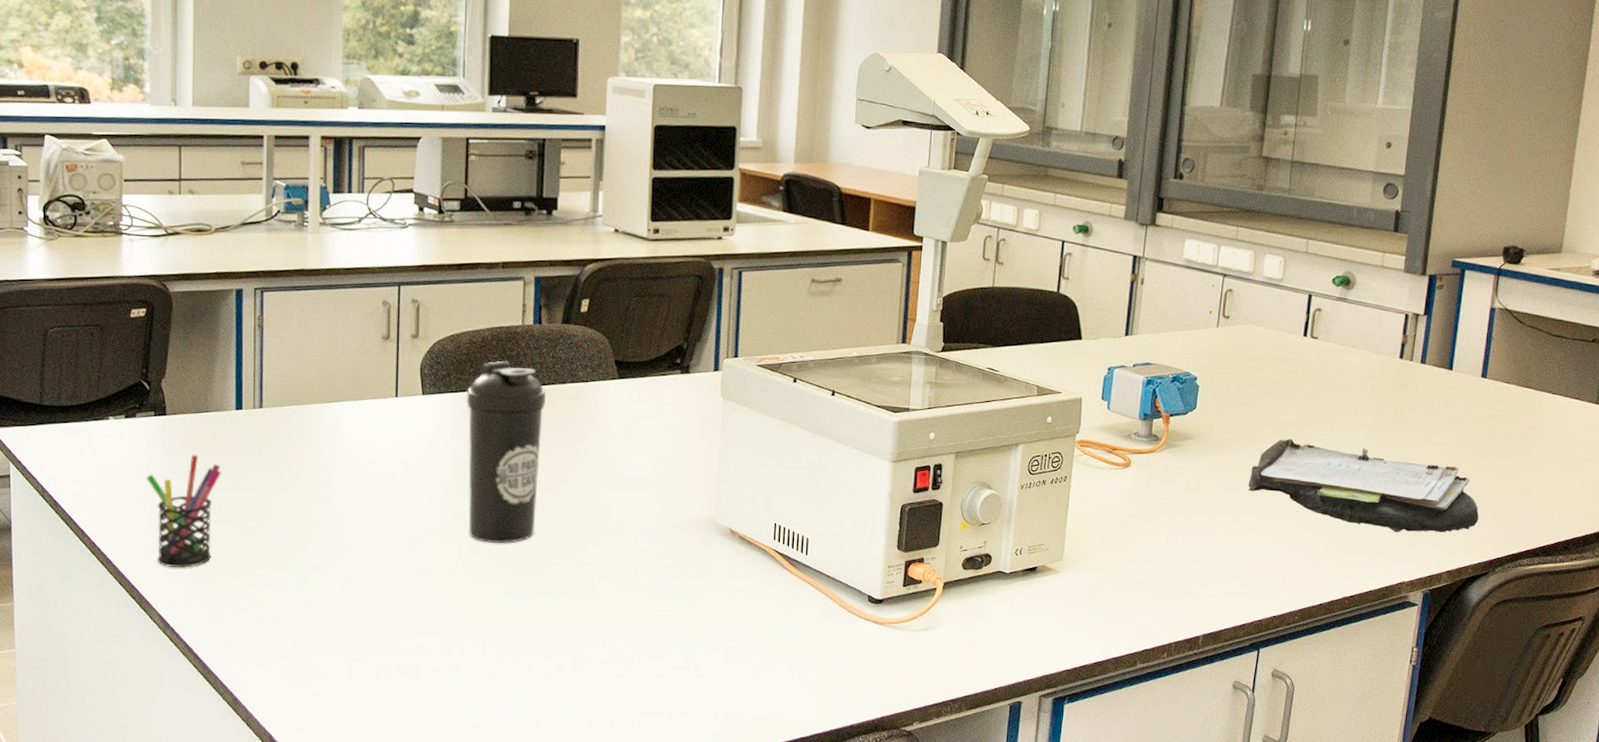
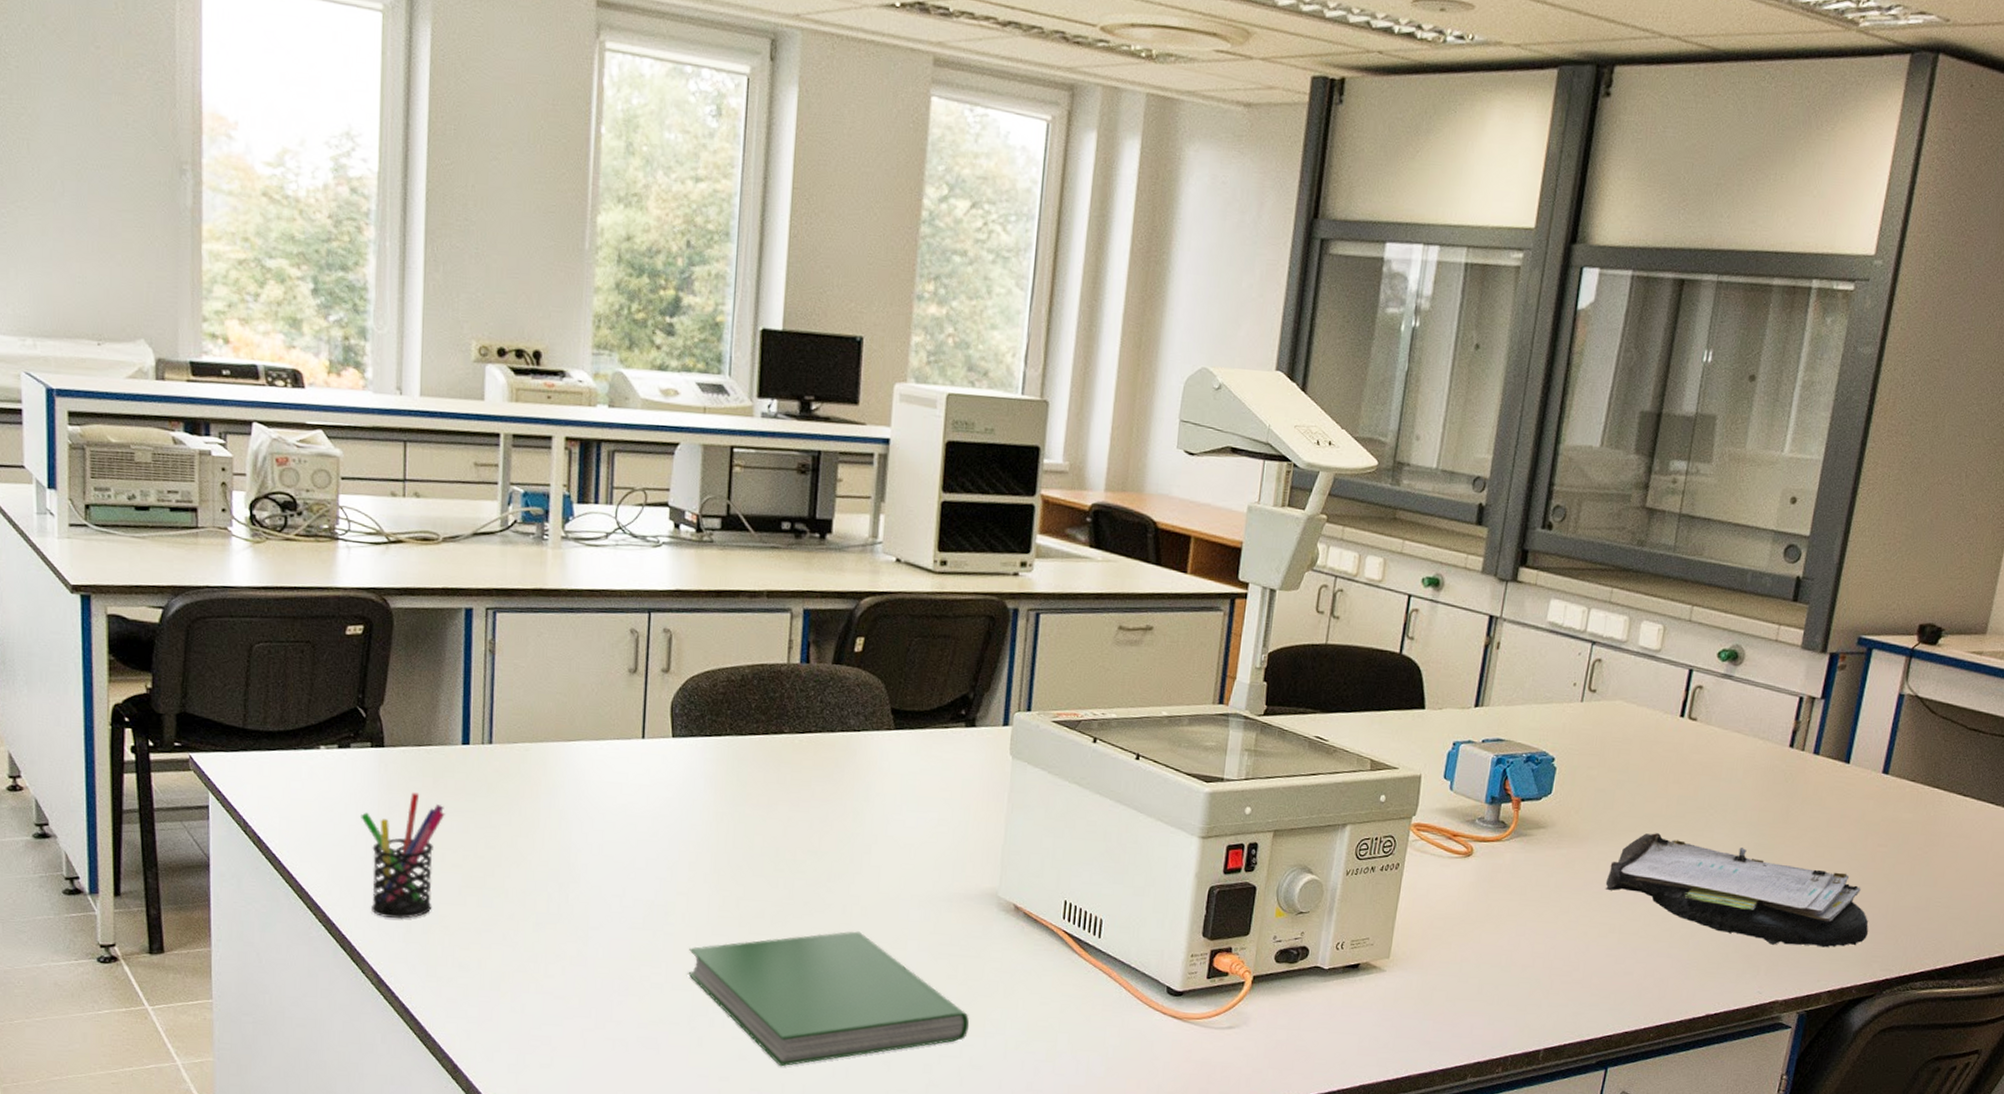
hardcover book: none [442,559,695,685] -> present [688,931,970,1067]
water bottle: present [466,360,546,543] -> none [719,703,812,909]

